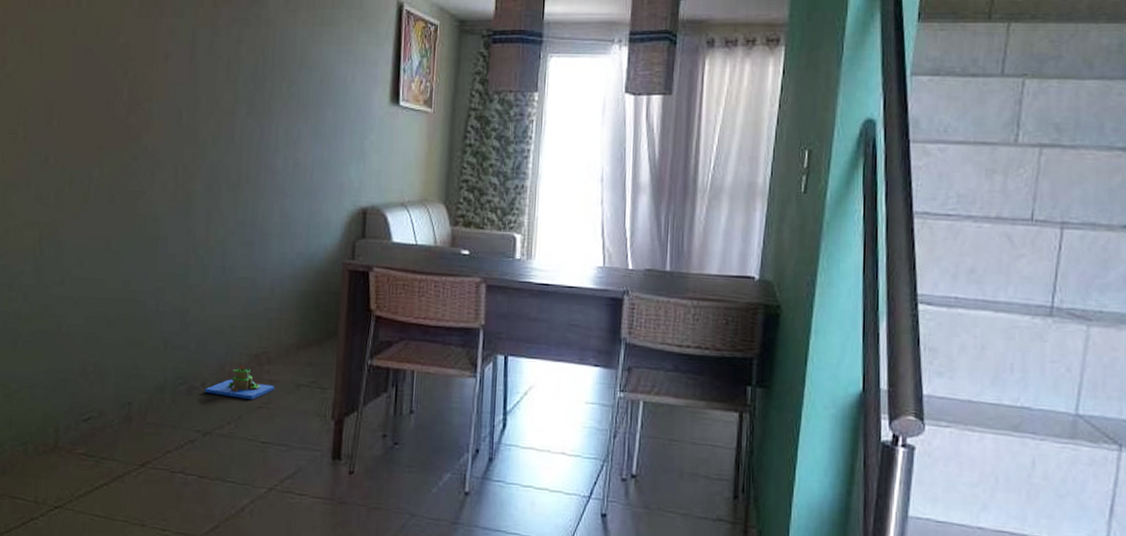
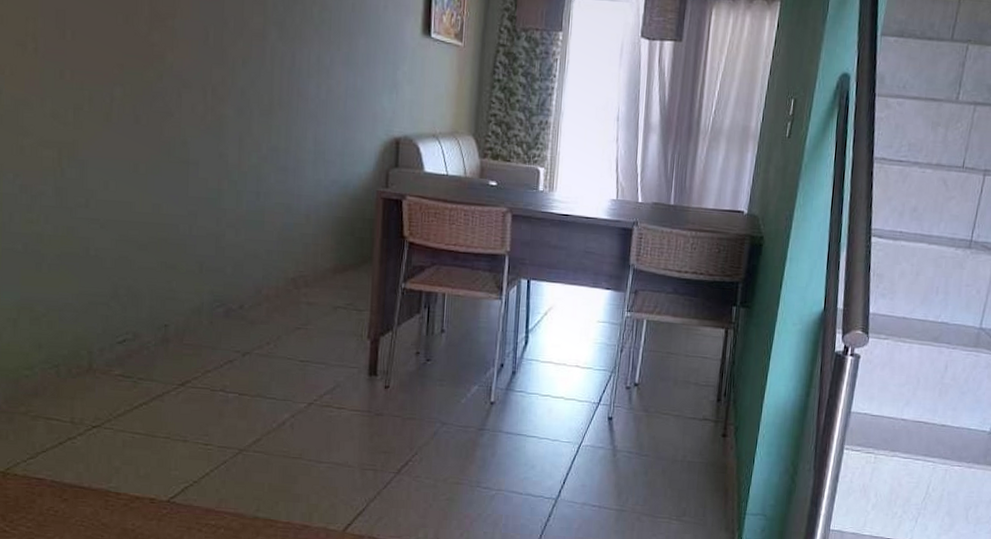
toy house: present [205,365,275,400] -> none [243,288,312,321]

